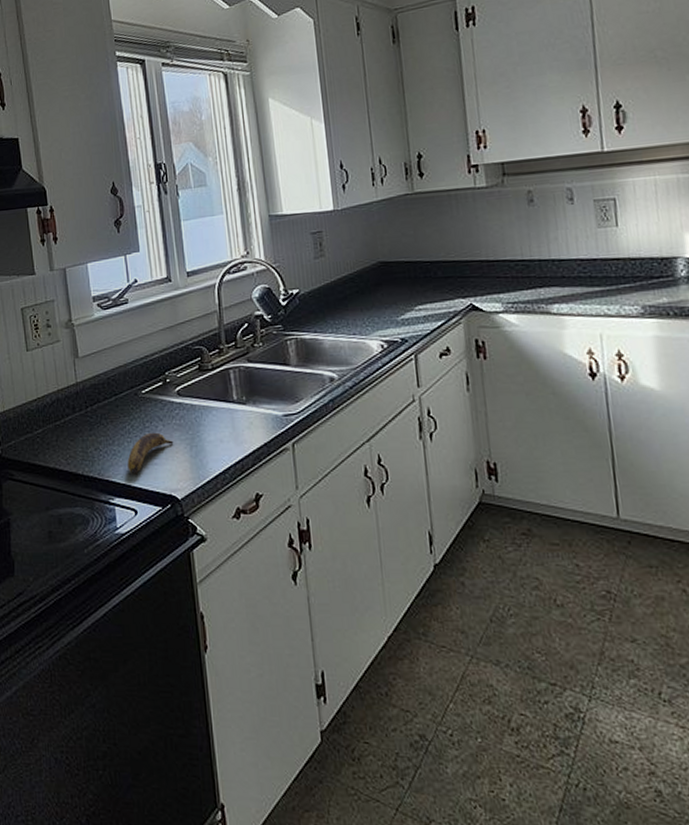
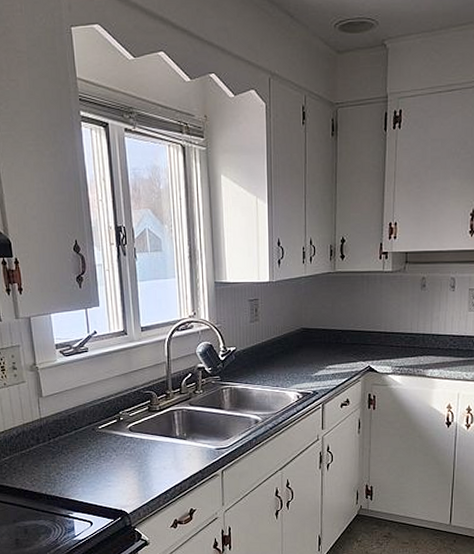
banana: present [127,432,174,473] -> none [85,460,125,493]

